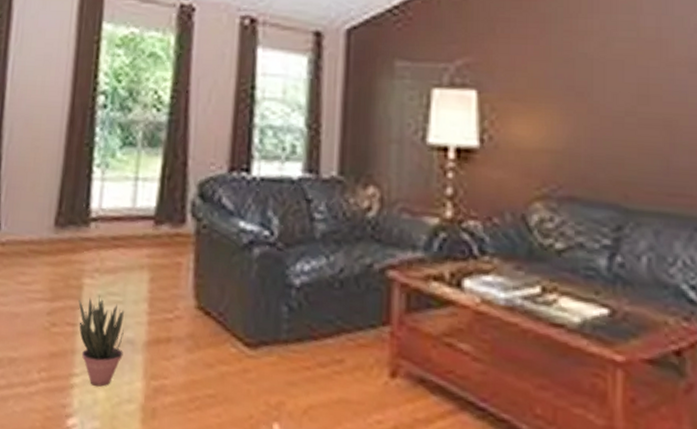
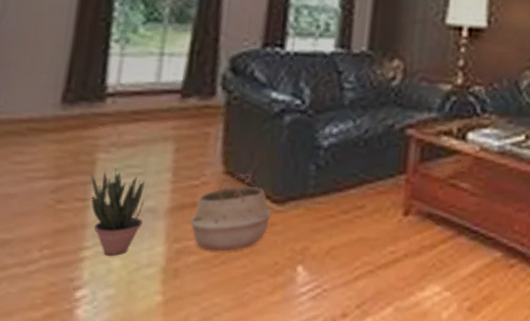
woven basket: none [165,310,244,396] -> present [189,174,272,251]

